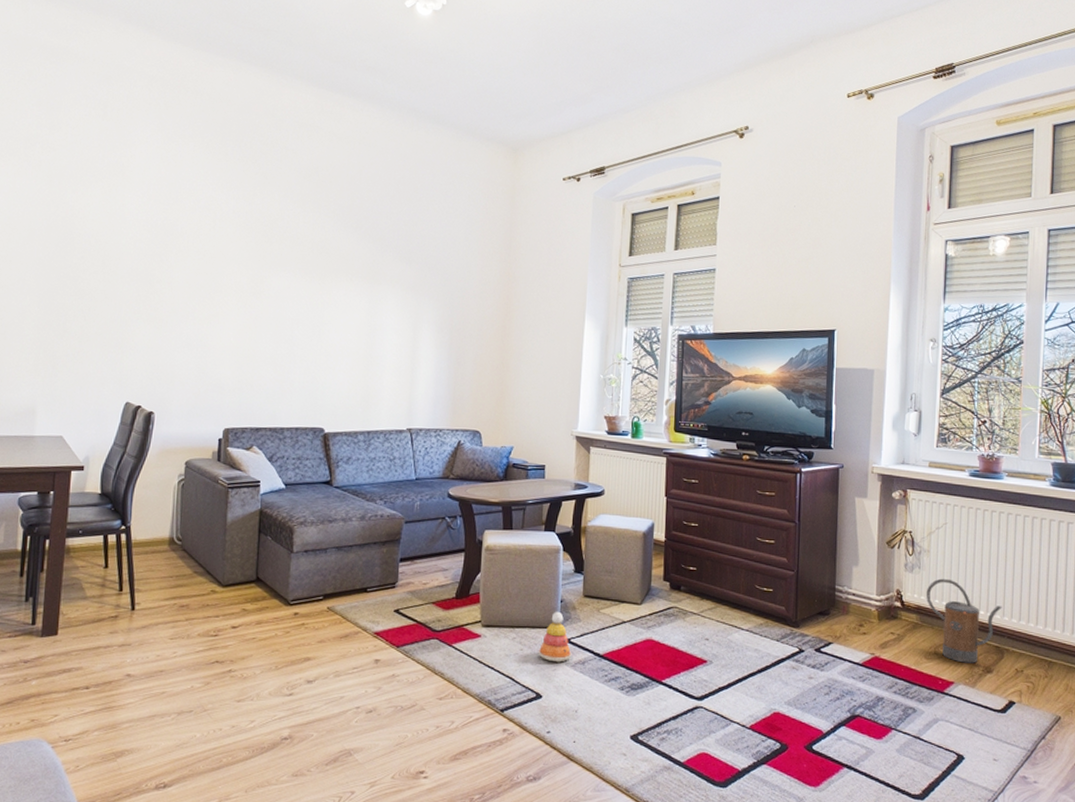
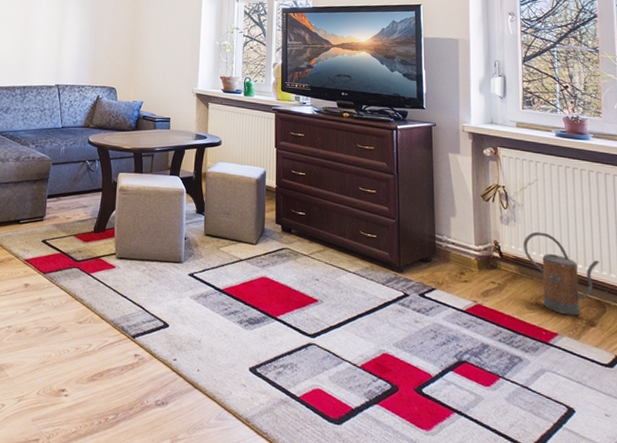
stacking toy: present [538,611,572,662] -> none [165,247,195,295]

